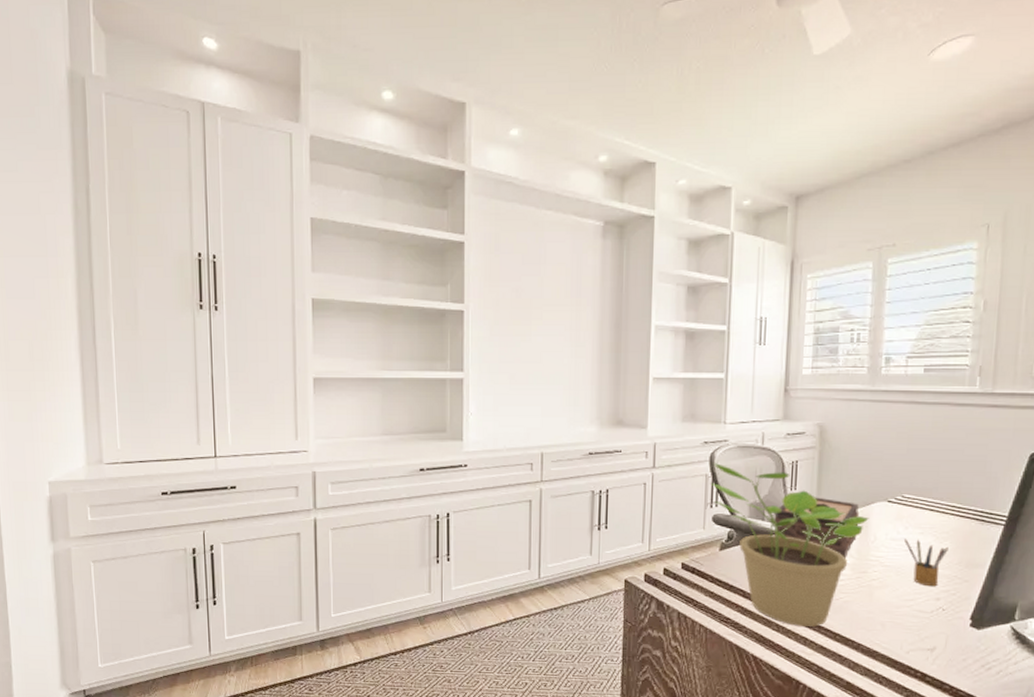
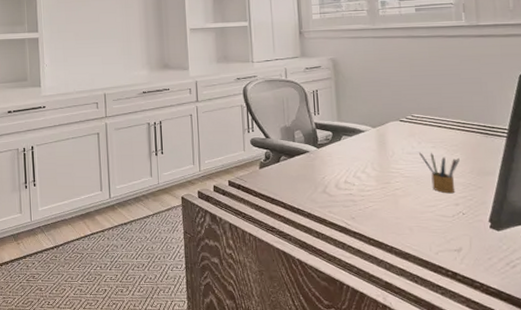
potted plant: present [711,463,869,627] -> none [246,95,386,233]
tissue box: present [774,497,860,558] -> none [303,120,377,171]

